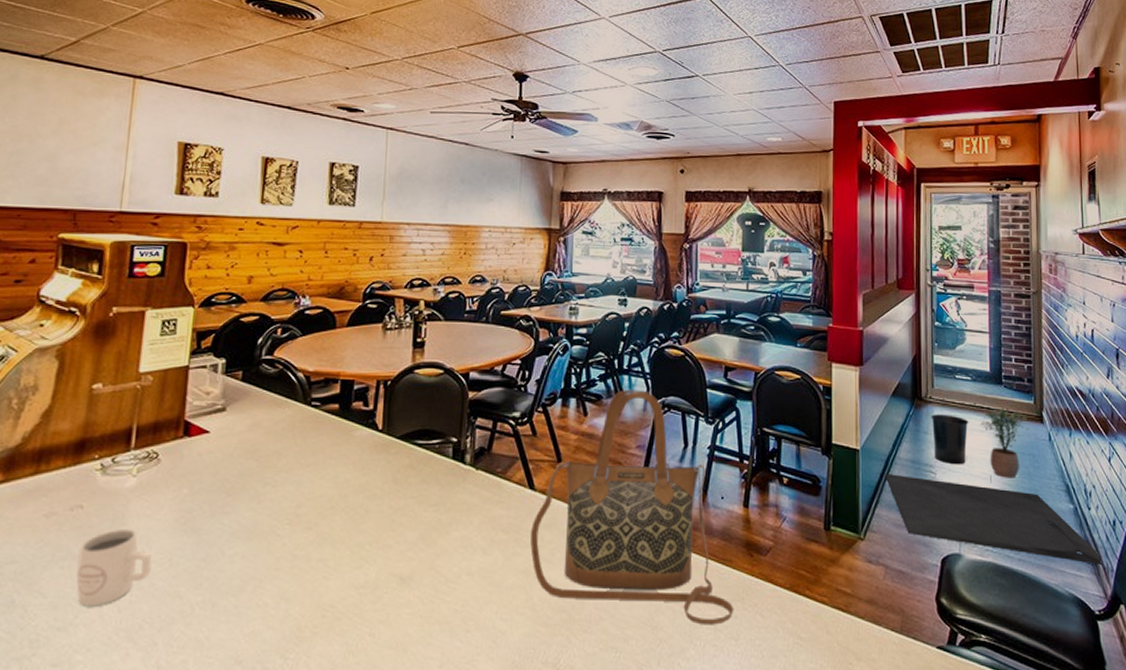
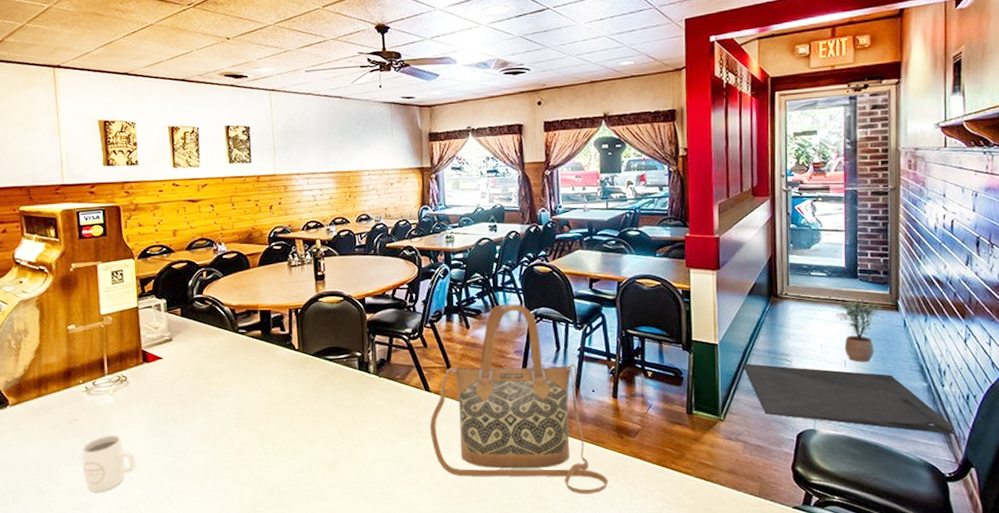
waste bin: present [931,414,969,465] -> none [786,308,824,353]

